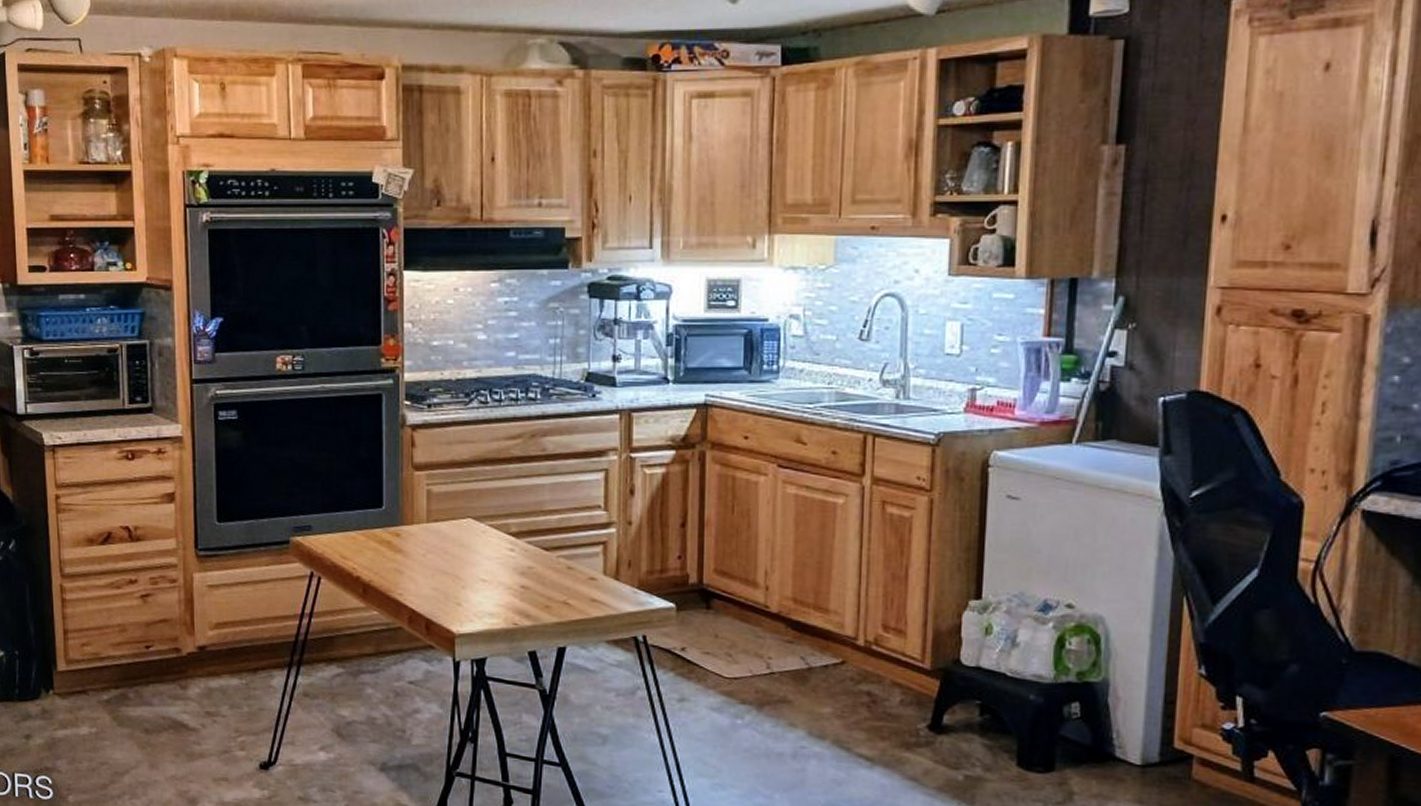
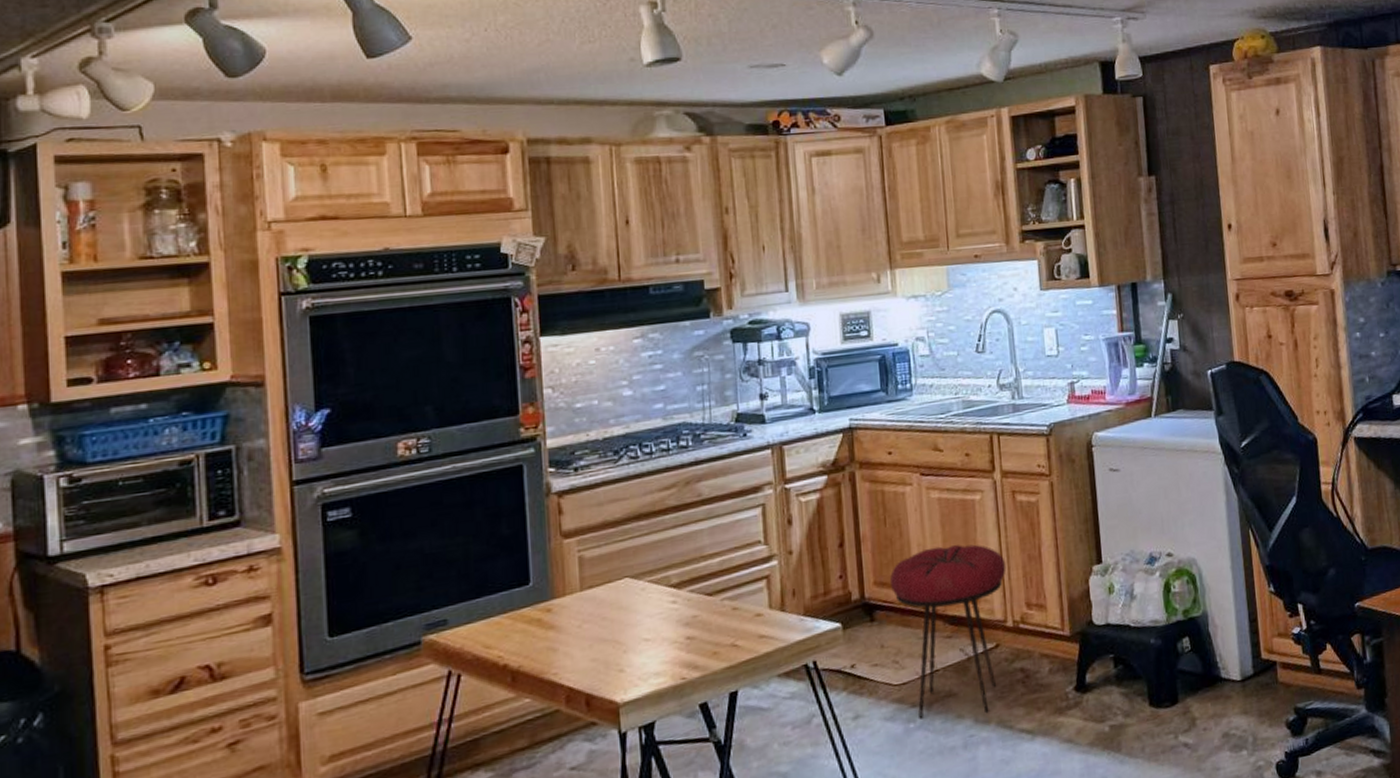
stool: none [731,545,865,729] -> present [889,544,1006,720]

